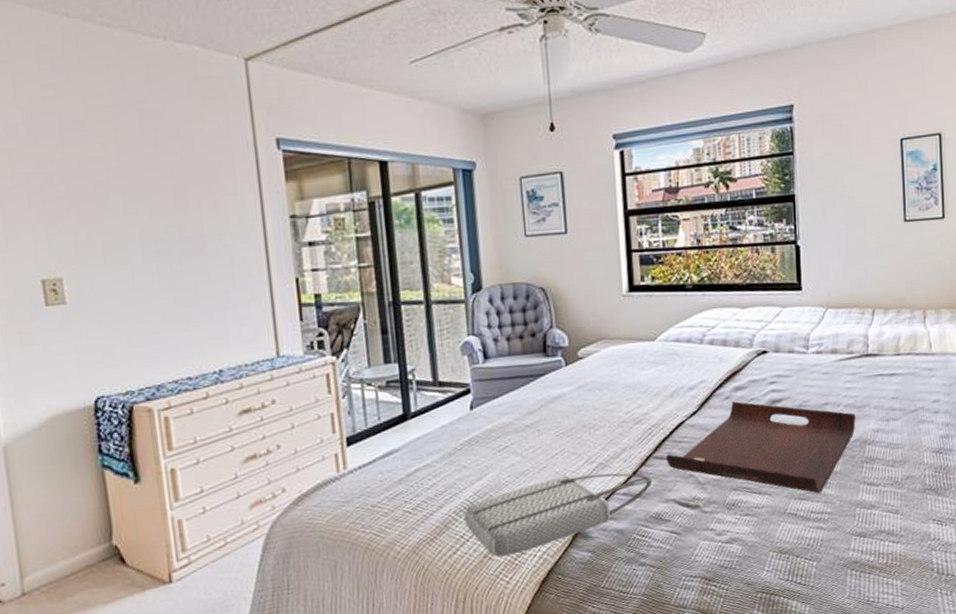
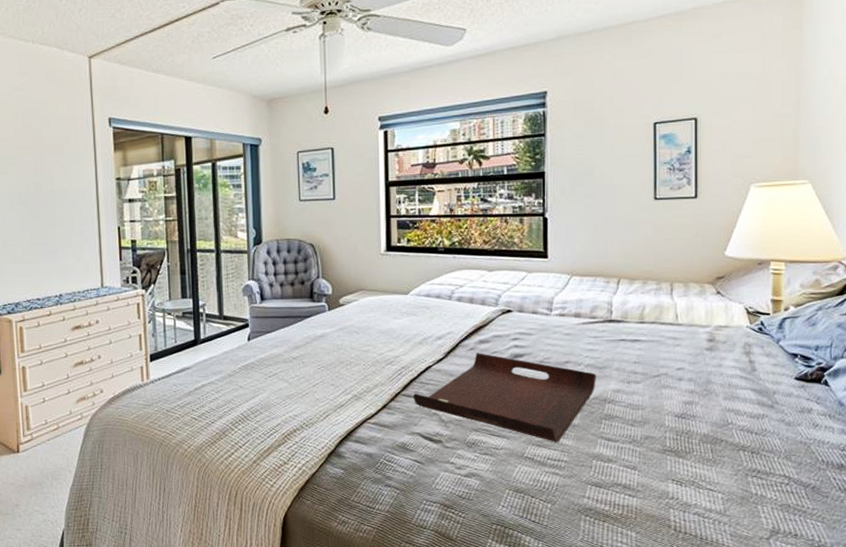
tote bag: present [464,473,653,557] -> none [239,402,400,464]

